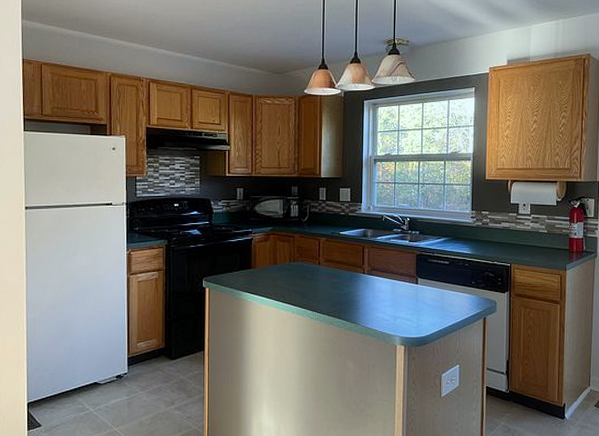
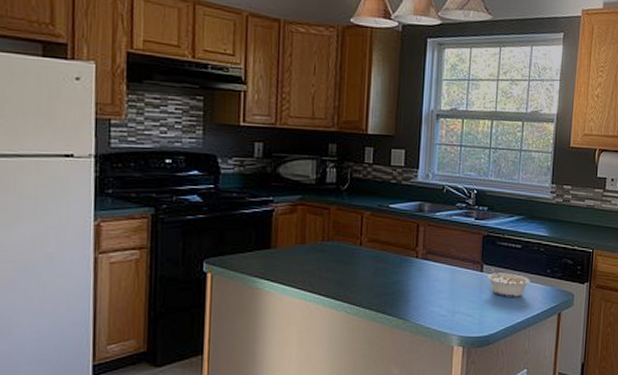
legume: none [422,280,458,305] -> present [487,267,530,297]

